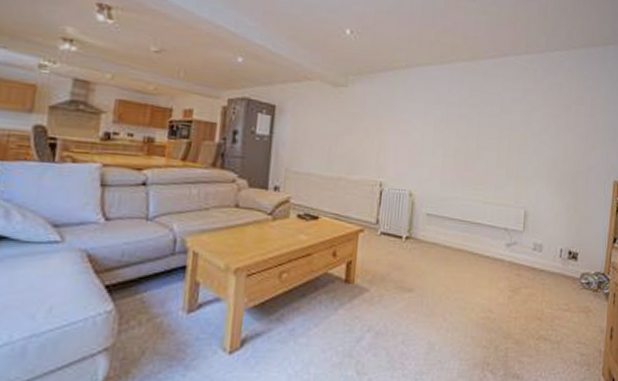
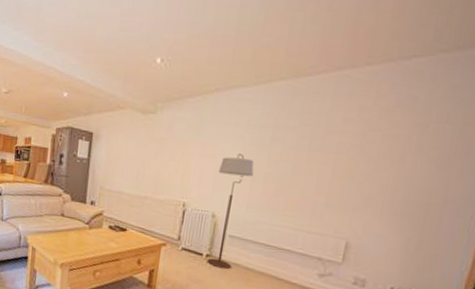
floor lamp: none [407,130,445,251] -> present [207,154,254,270]

